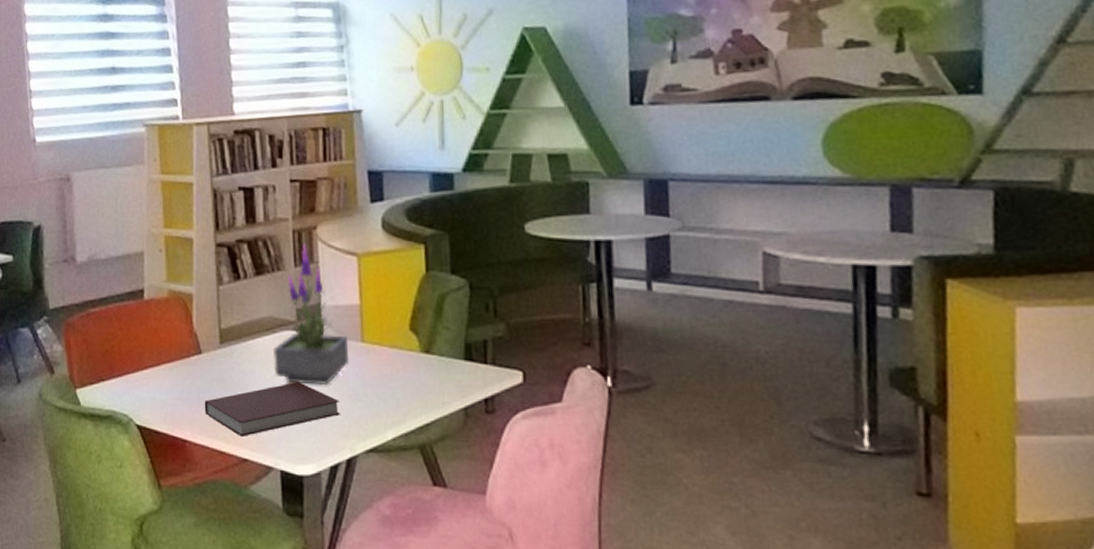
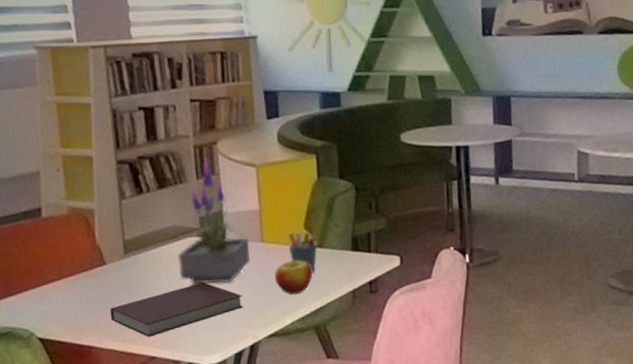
apple: none [376,366,418,405] -> present [275,260,313,295]
pen holder: none [391,333,425,383] -> present [288,231,318,274]

